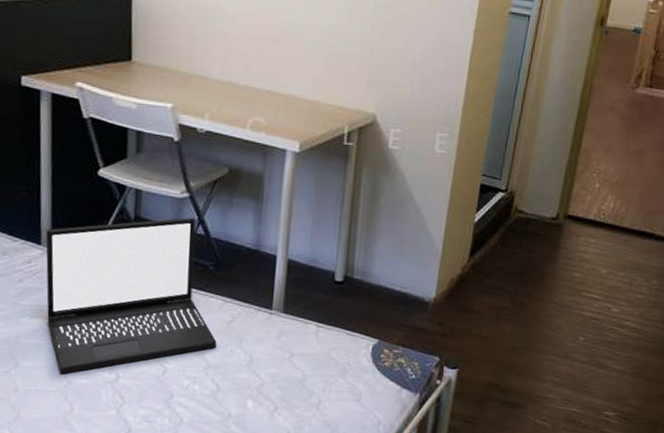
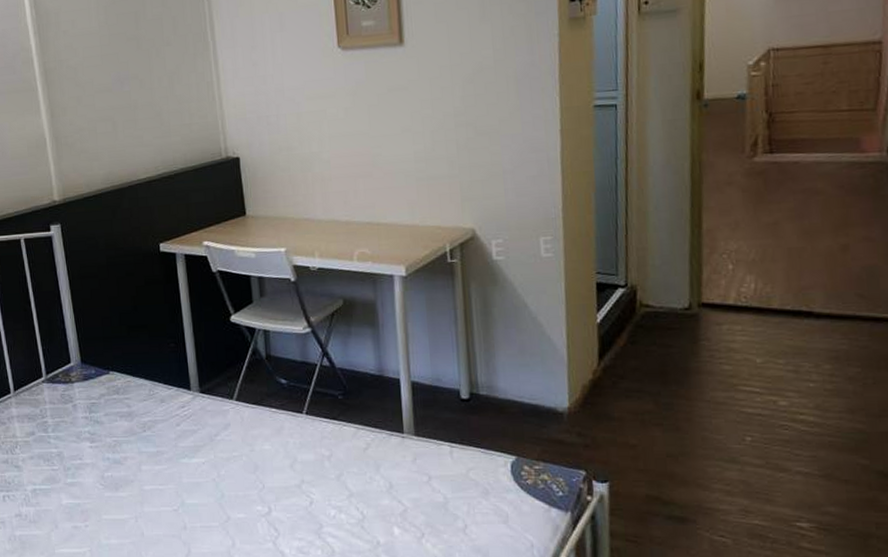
laptop: present [45,217,217,374] -> none [193,350,356,510]

